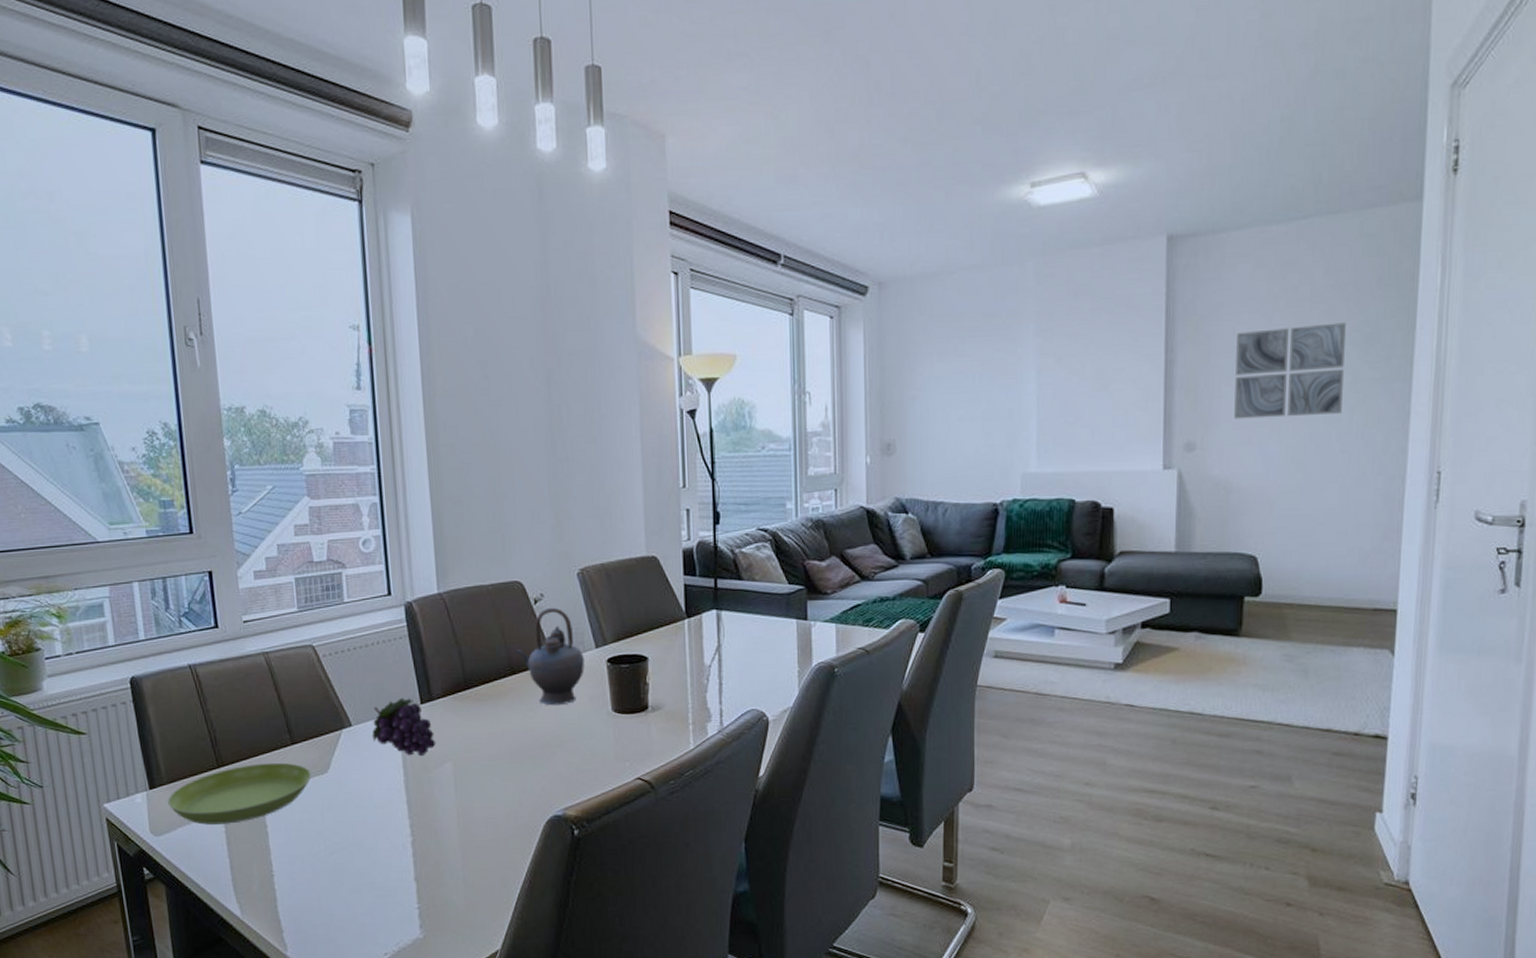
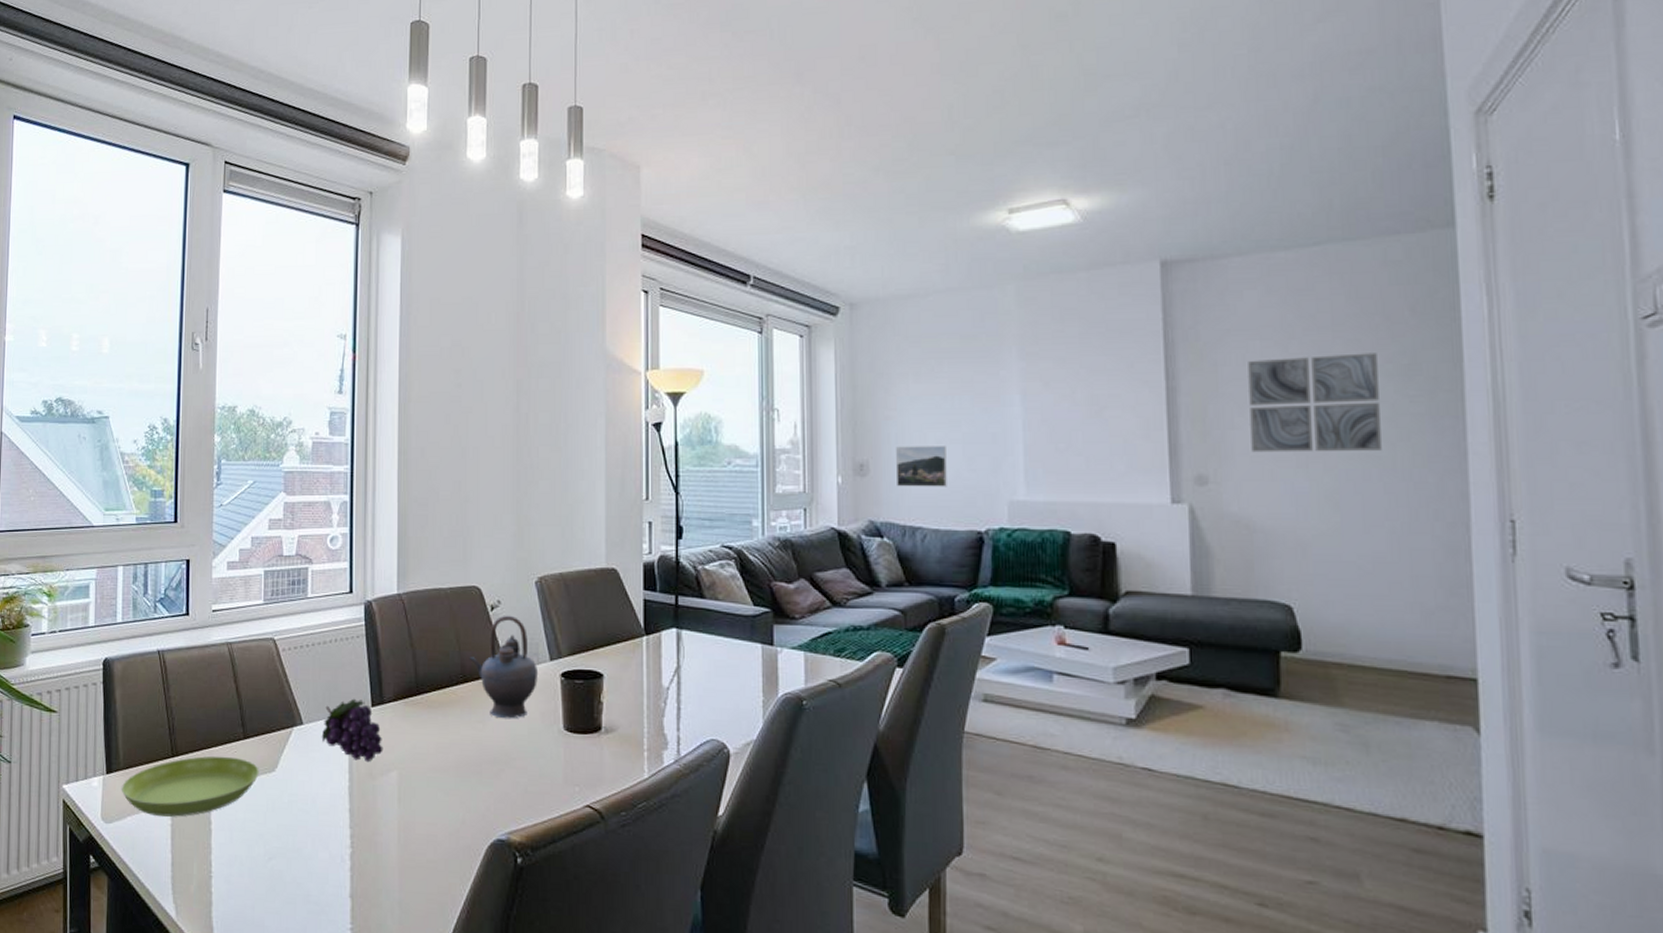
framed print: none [921,423,967,465] -> present [896,446,947,487]

